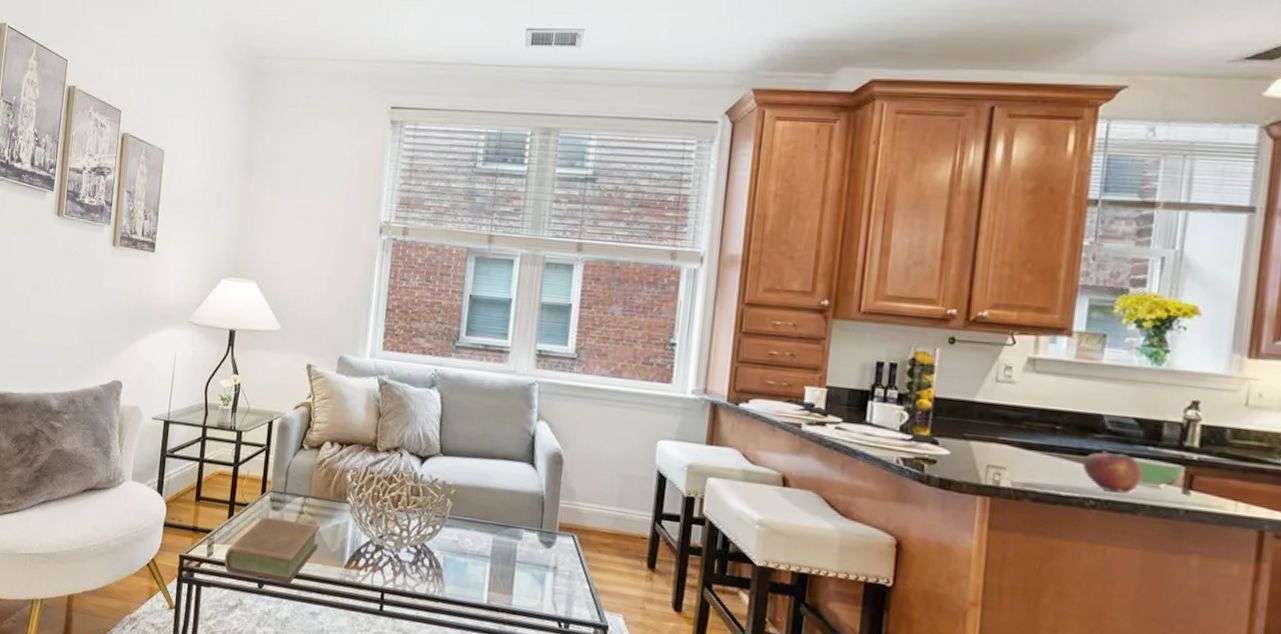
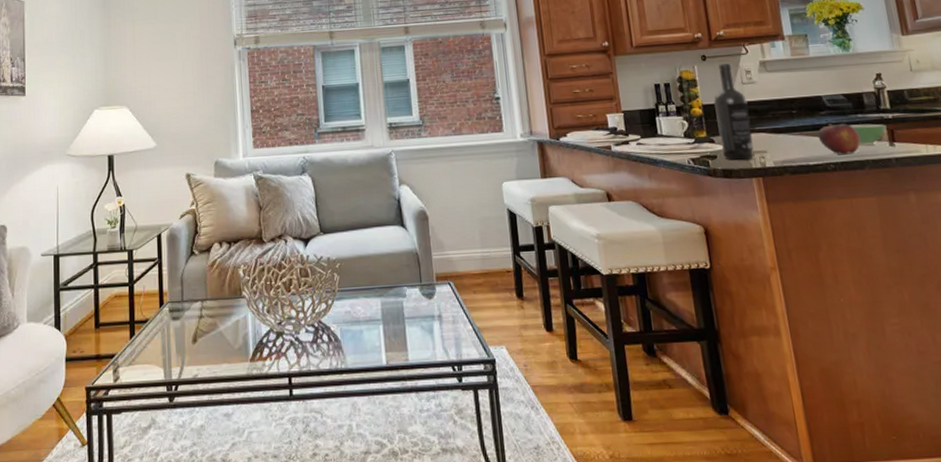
book: present [224,517,320,583] -> none [131,325,222,393]
wine bottle: none [946,352,997,473] -> present [714,63,755,160]

